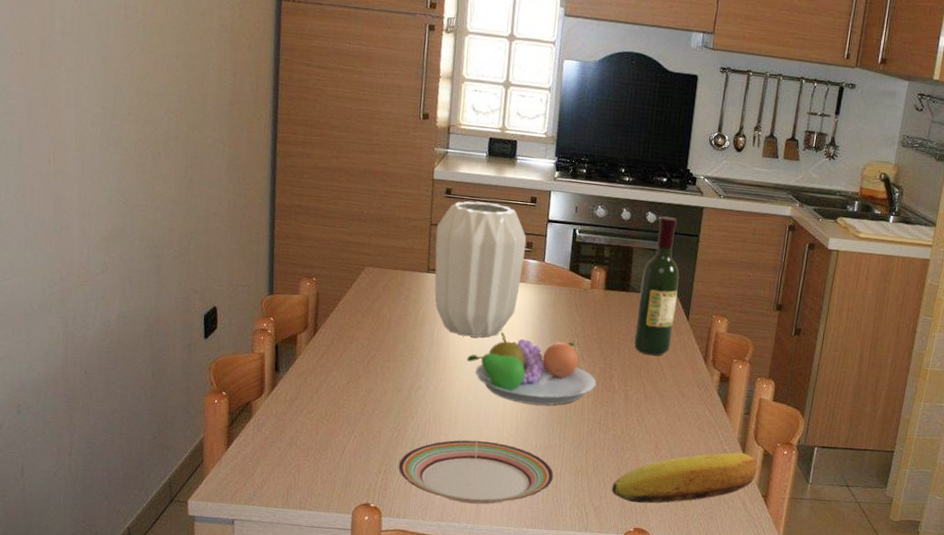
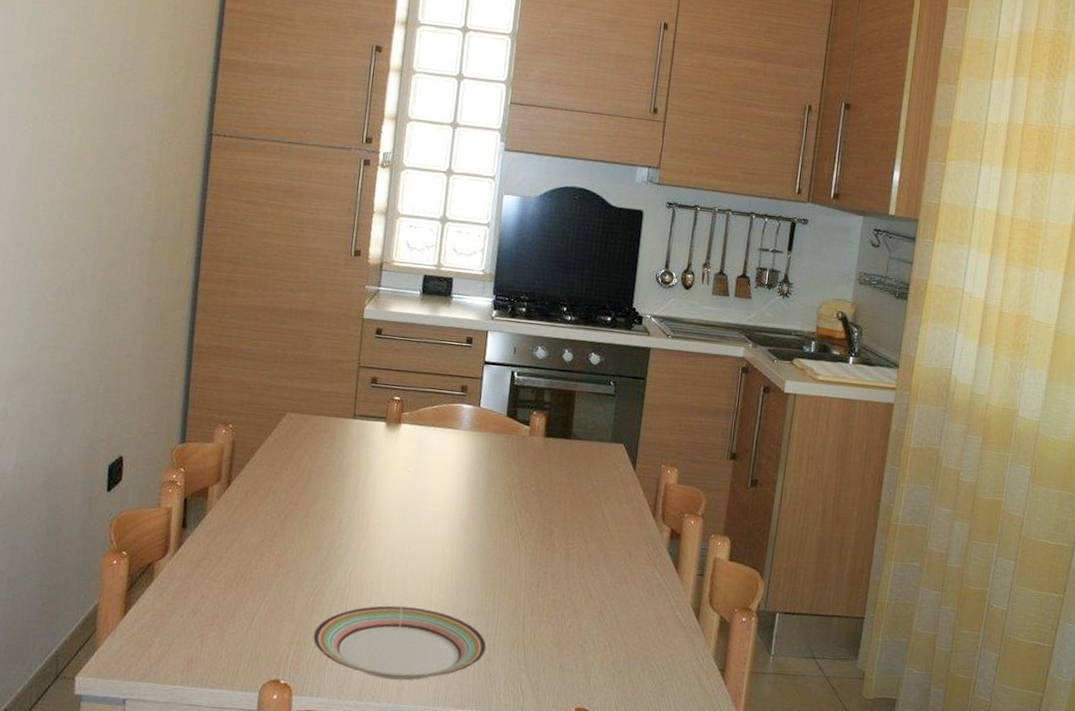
vase: present [434,201,527,338] -> none [360,341,461,490]
fruit bowl: present [467,332,597,405] -> none [393,483,535,566]
fruit: present [612,452,758,503] -> none [551,618,714,679]
wine bottle: present [634,216,680,356] -> none [576,357,625,510]

